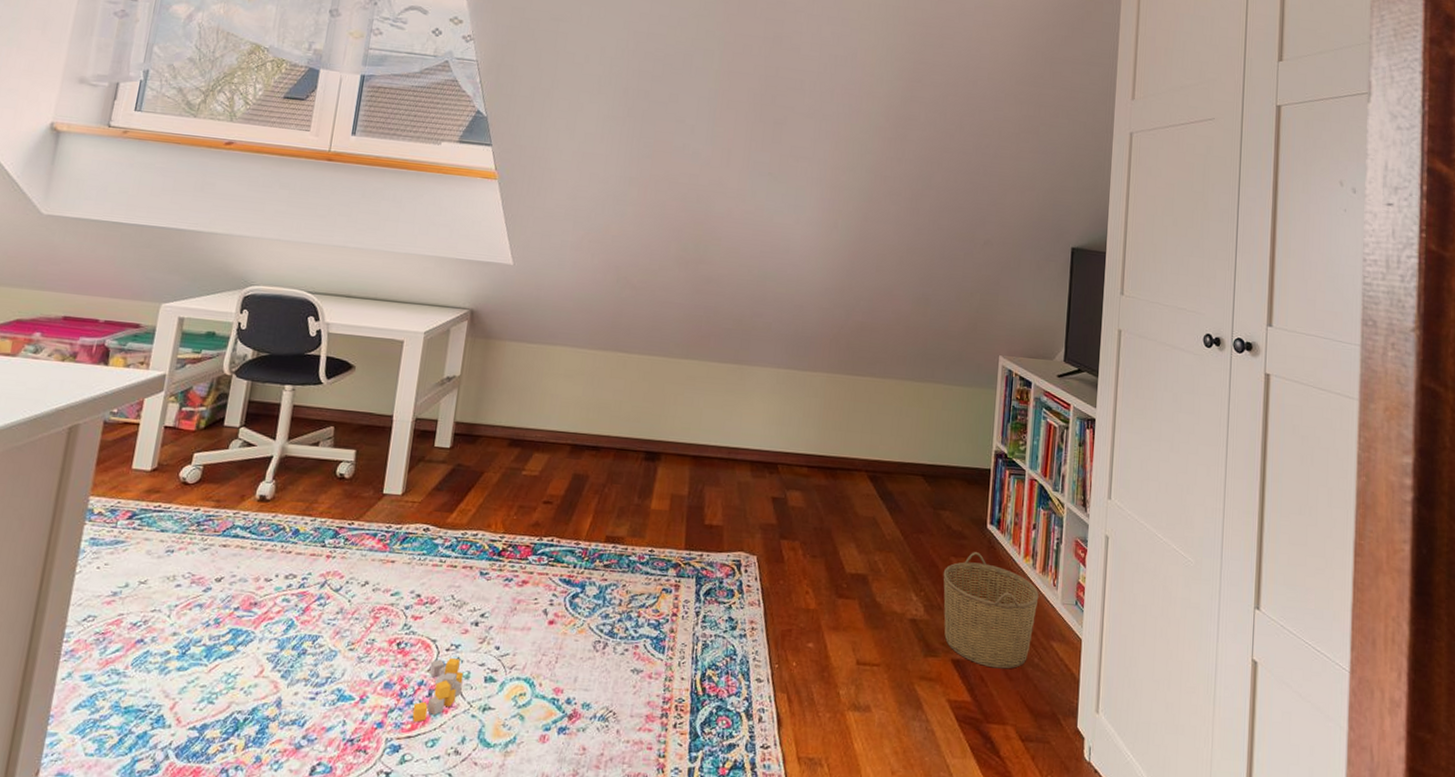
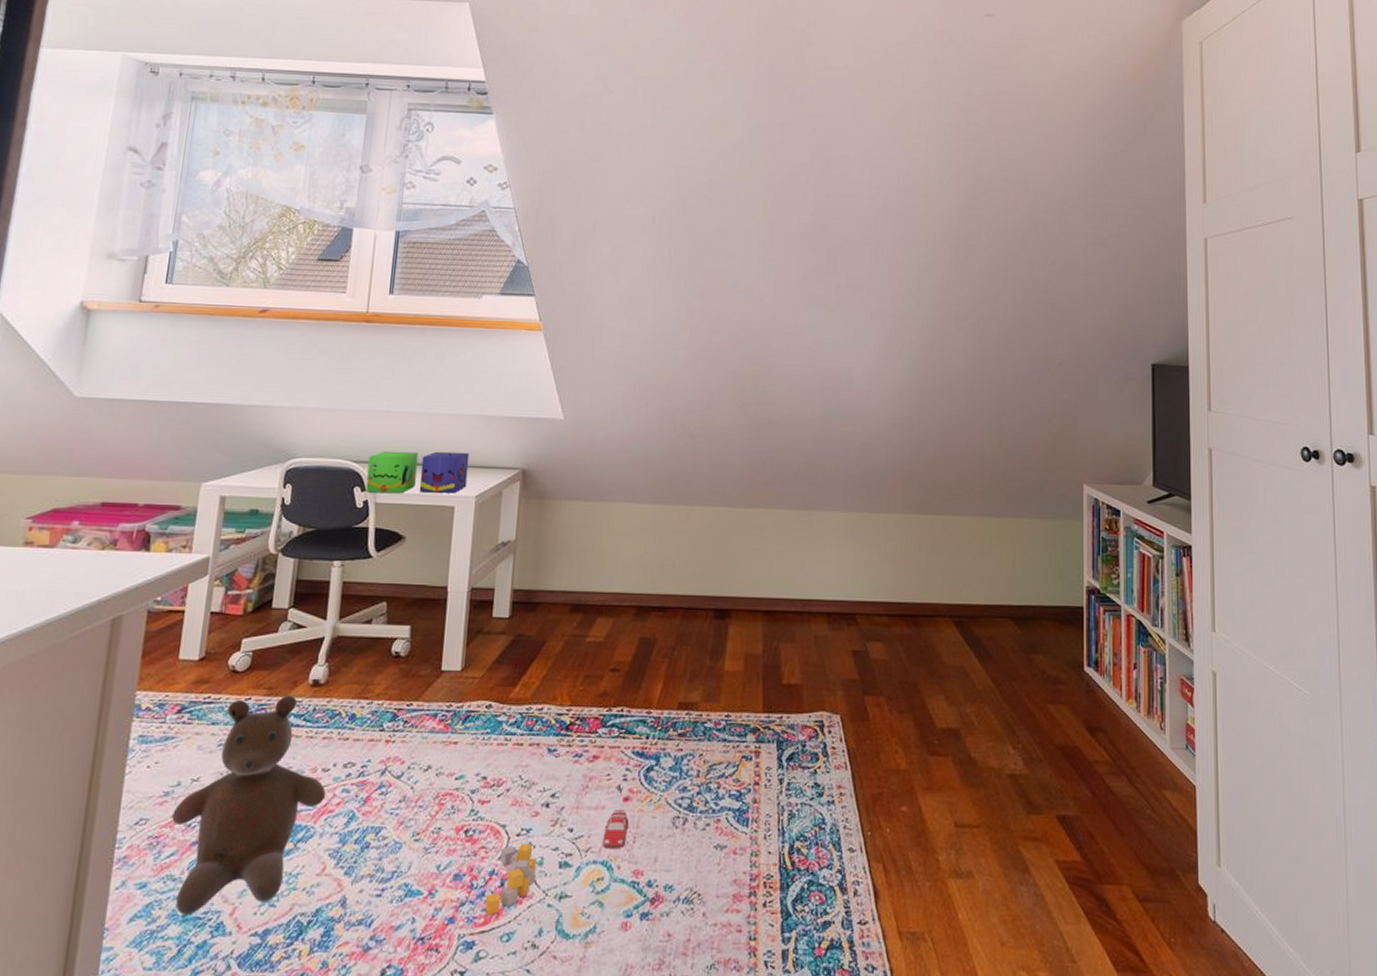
teddy bear: none [118,508,268,707] -> present [172,695,326,915]
toy box: none [319,284,421,328] -> present [366,451,470,494]
toy car: none [526,631,553,668] -> present [603,809,630,849]
basket: present [943,552,1039,669] -> none [1041,697,1146,823]

